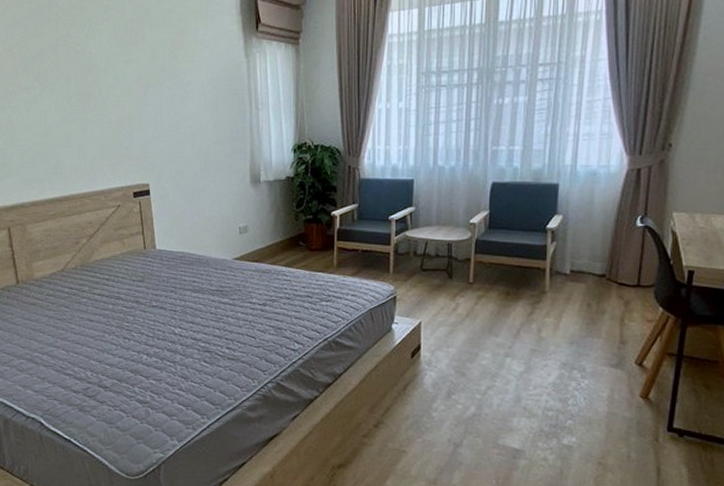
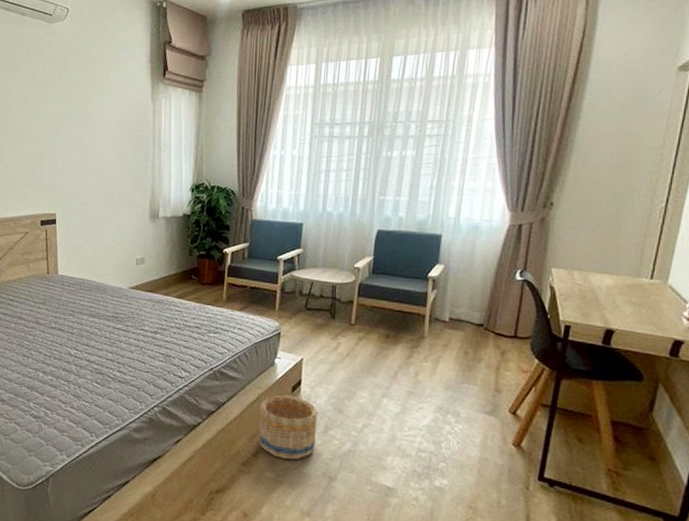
basket: none [378,361,440,428] -> present [259,395,319,460]

